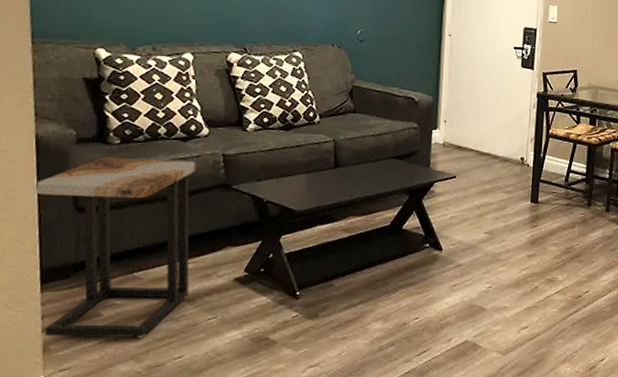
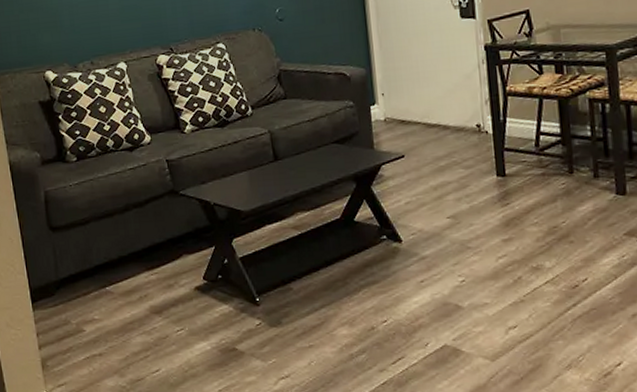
side table: present [36,157,196,338] -> none [16,170,156,354]

